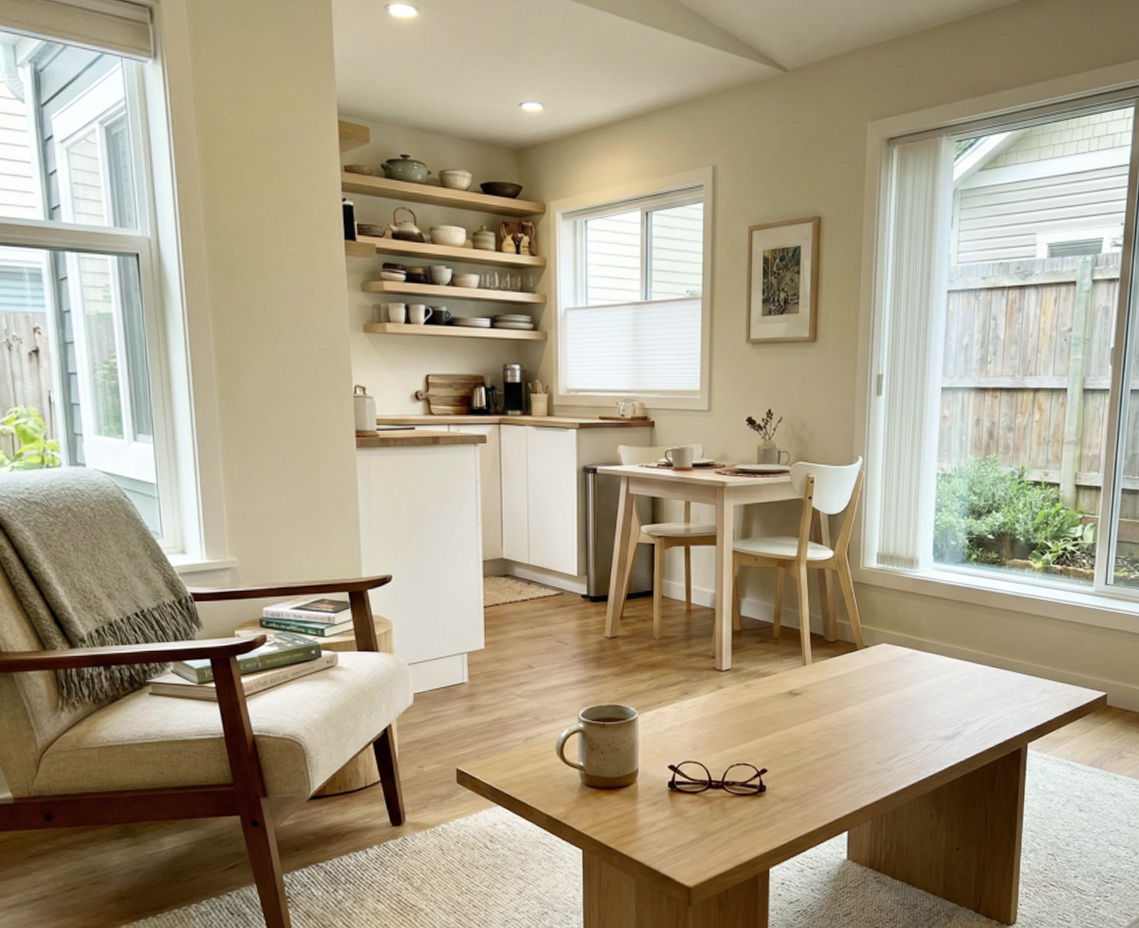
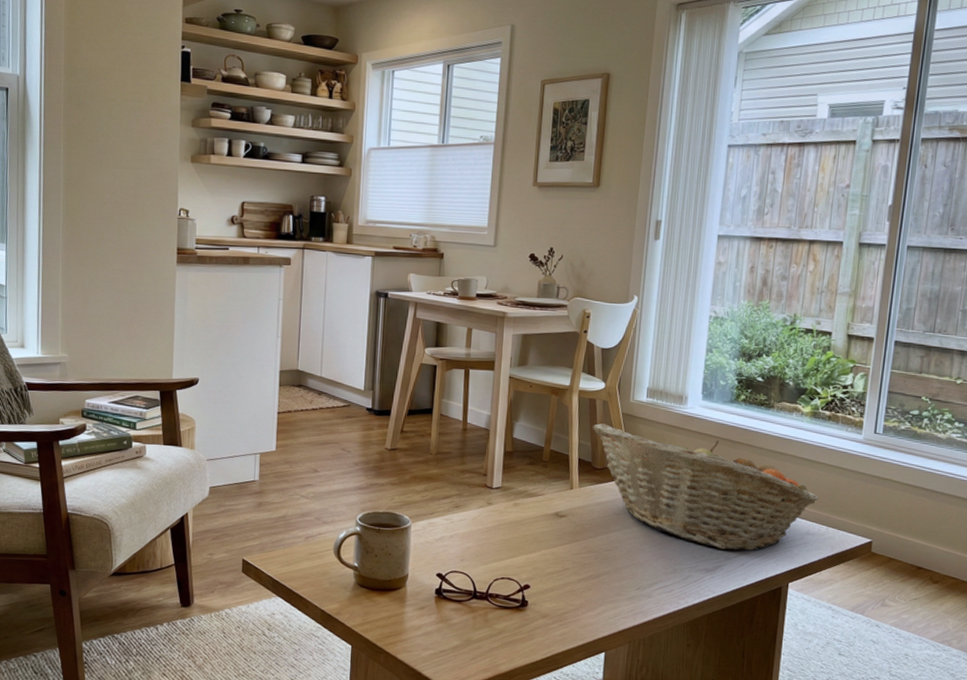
fruit basket: none [823,594,1054,715] -> present [593,423,819,551]

